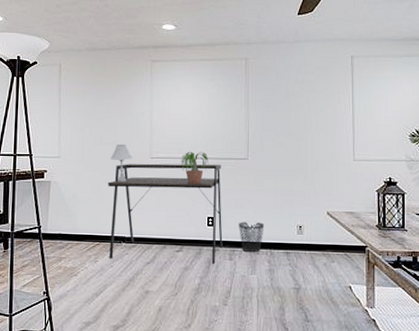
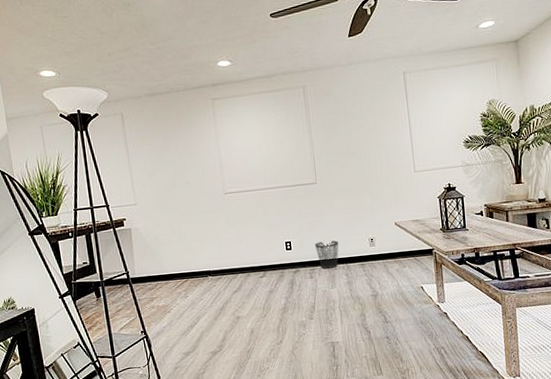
desk: present [107,163,223,264] -> none [186,191,303,293]
table lamp: present [110,145,133,183] -> none [185,184,207,221]
potted plant: present [181,151,209,184] -> none [253,181,280,213]

